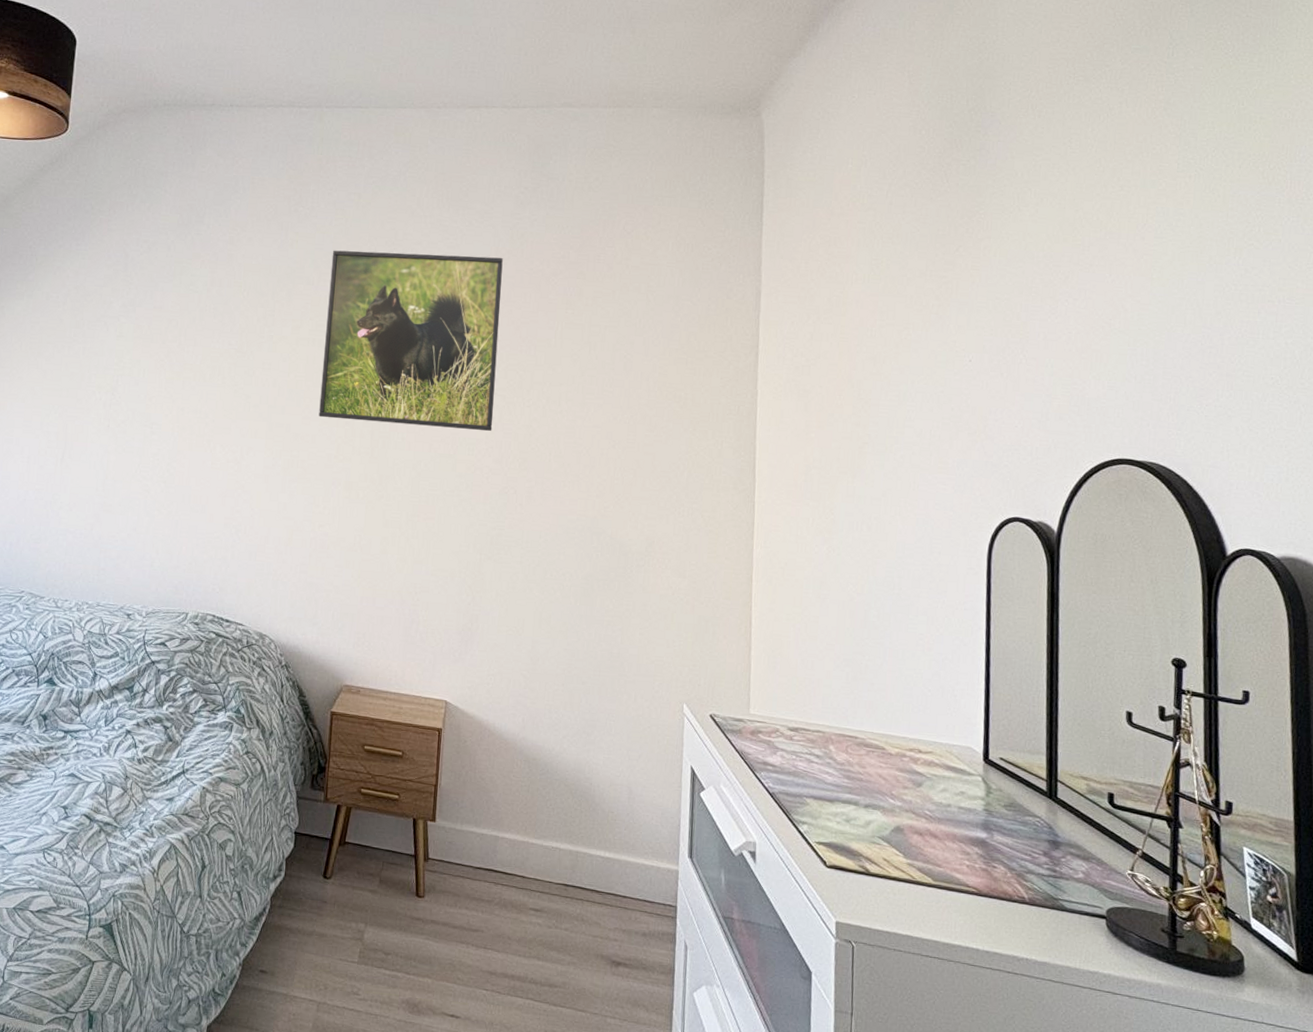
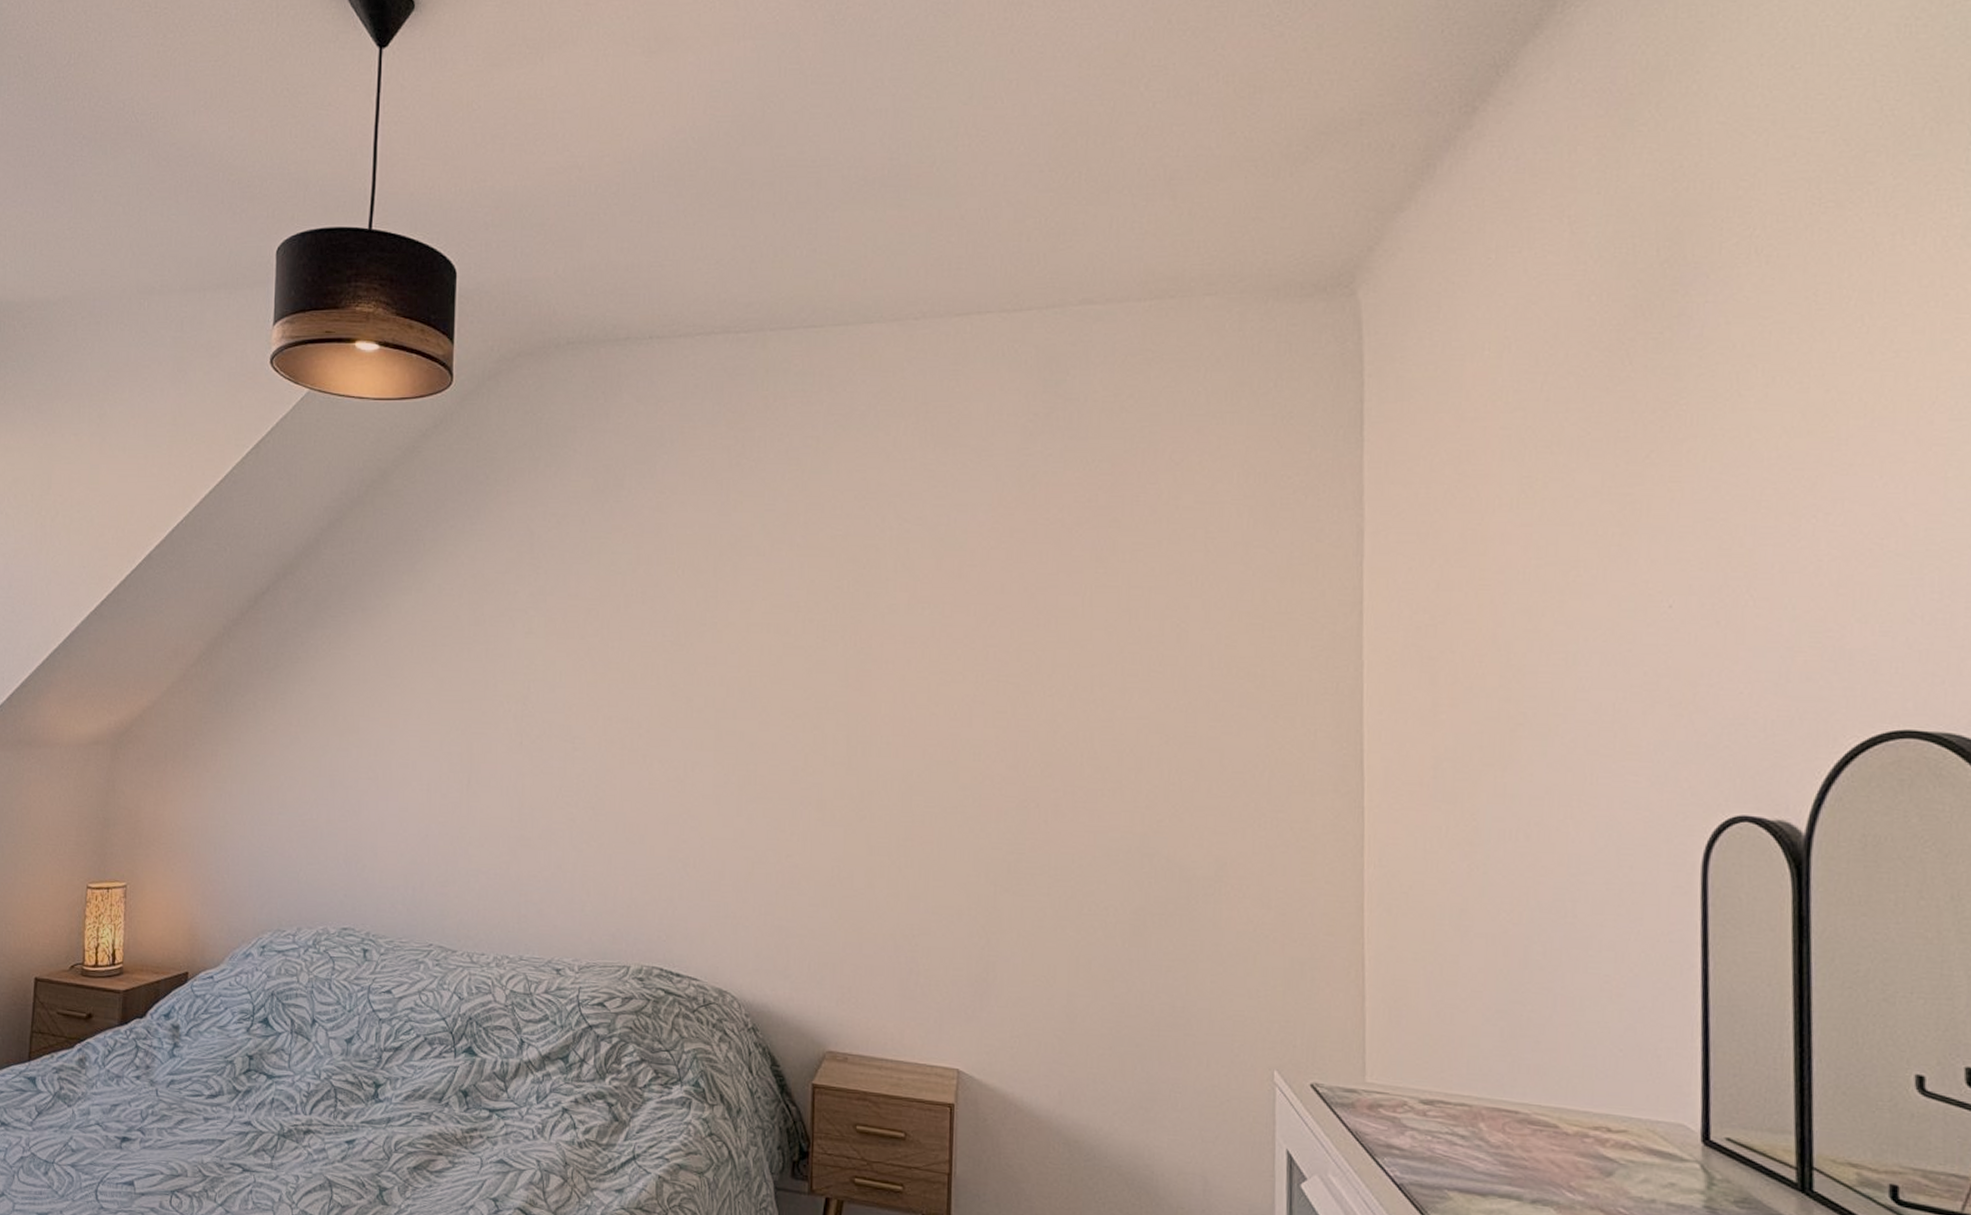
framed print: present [319,250,503,432] -> none [779,507,1009,730]

